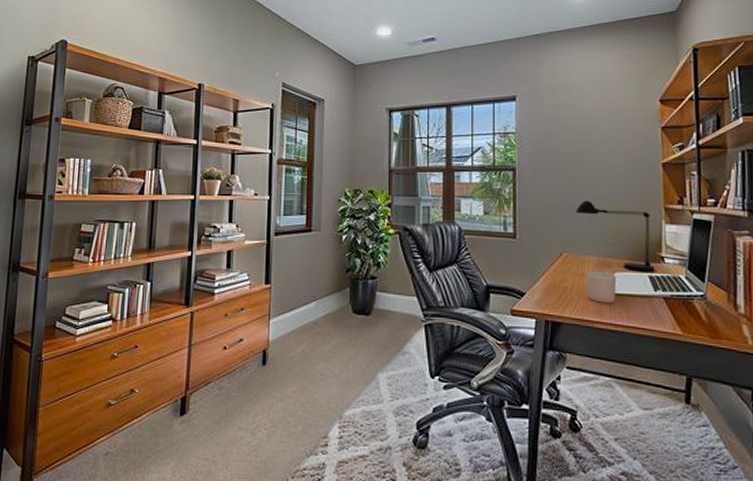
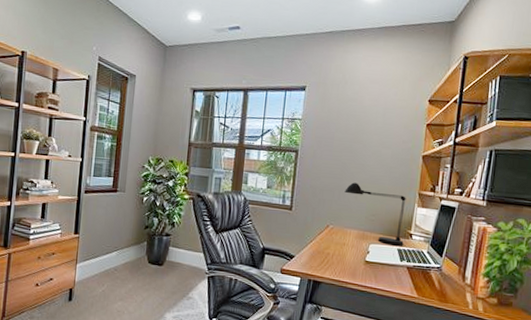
mug: present [586,272,617,303] -> none [345,242,372,269]

